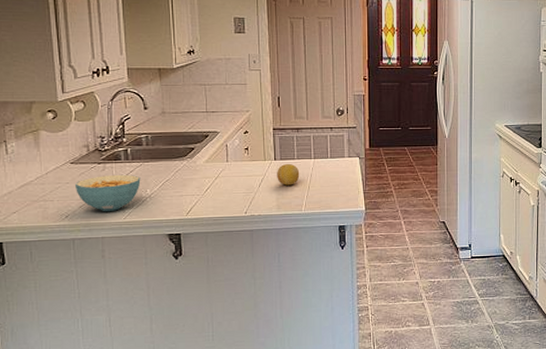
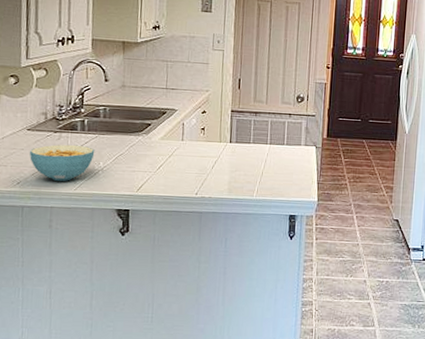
fruit: present [277,163,300,186] -> none [231,147,255,170]

